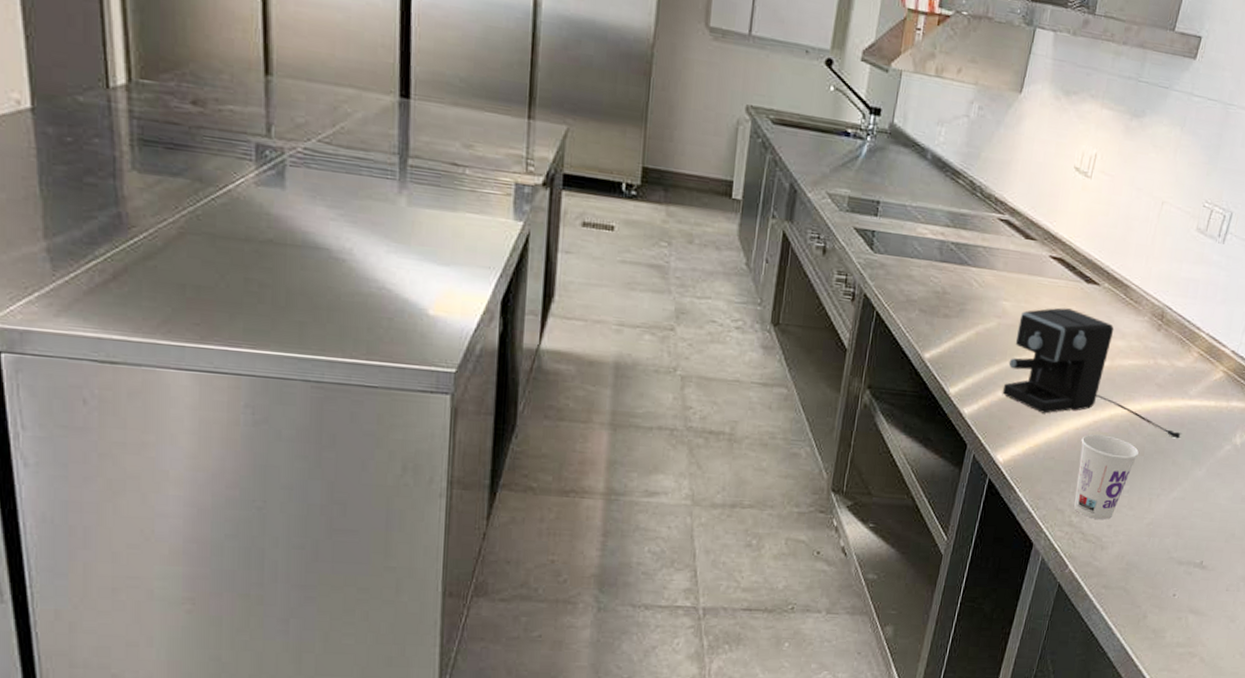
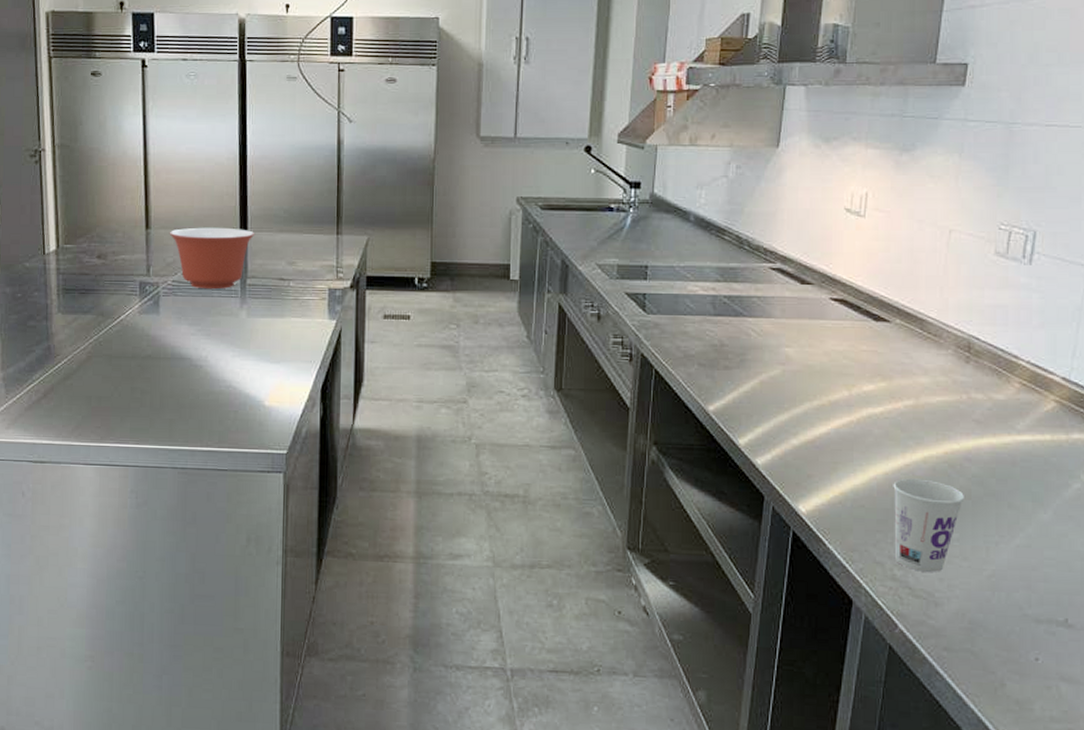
mixing bowl: none [299,81,419,167] -> present [169,227,254,290]
coffee maker: present [1002,307,1182,439] -> none [796,349,1015,479]

